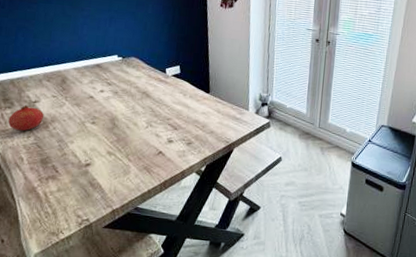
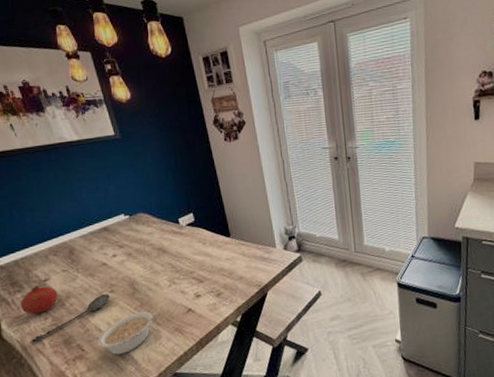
spoon: none [10,123,91,157] -> present [30,293,110,343]
legume: none [71,146,135,182] -> present [97,311,162,355]

